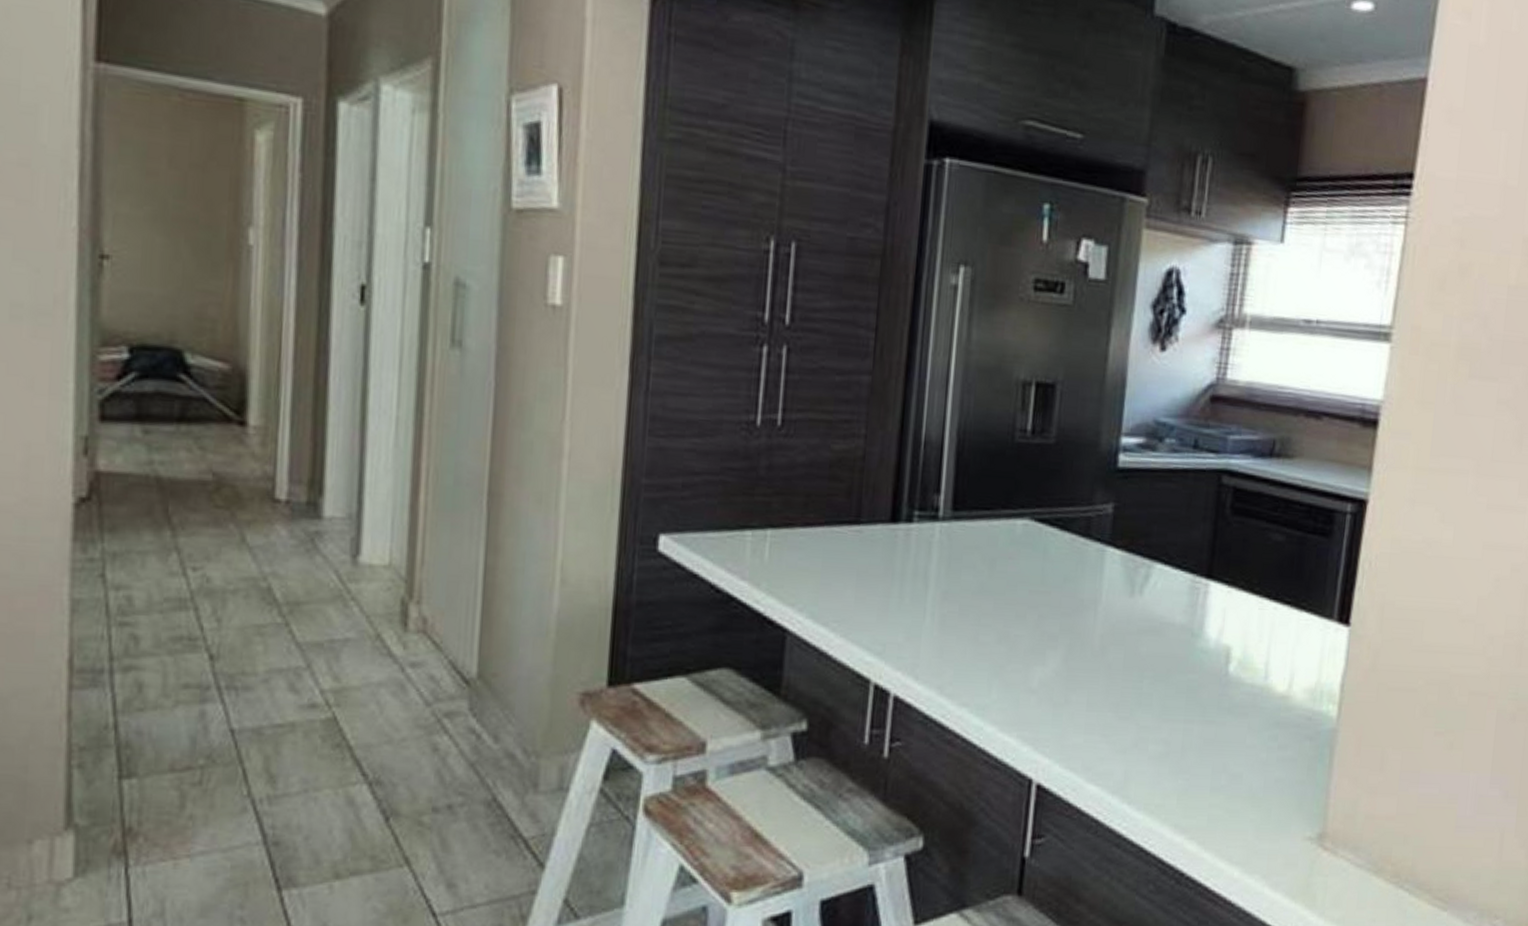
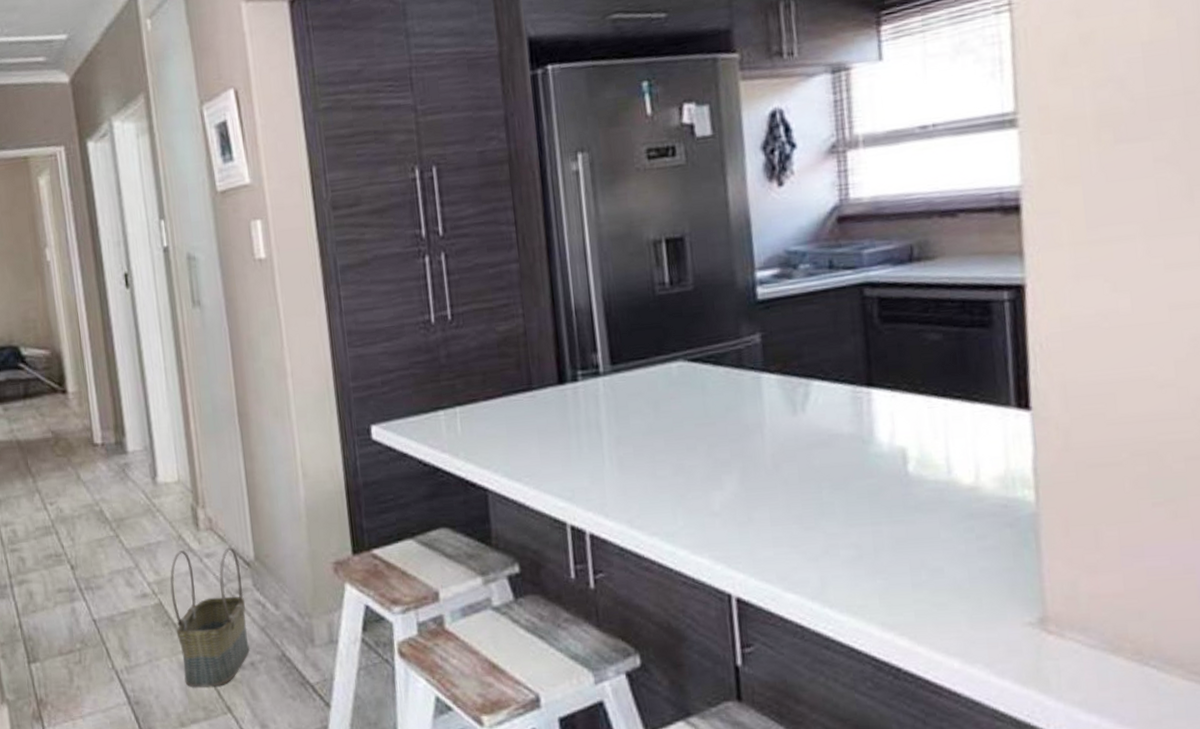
basket: none [350,653,455,830] -> present [170,547,250,688]

